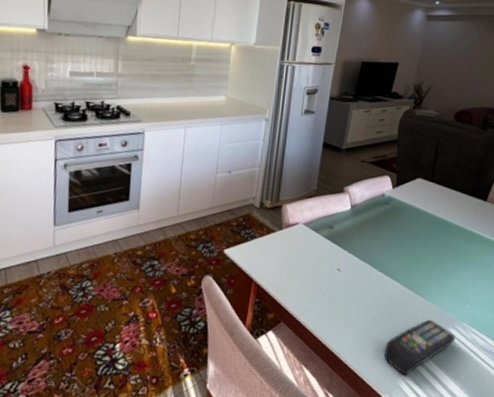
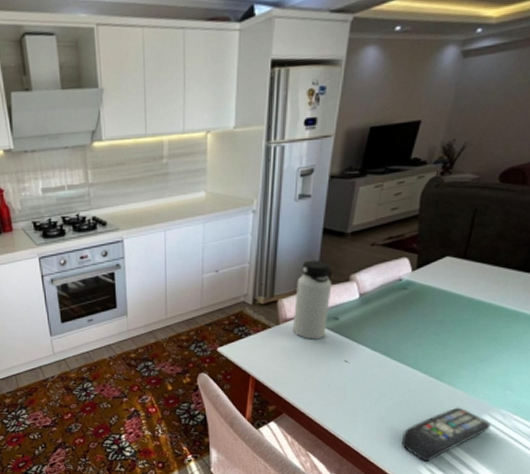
water bottle: none [293,170,329,247] -> present [292,260,332,340]

